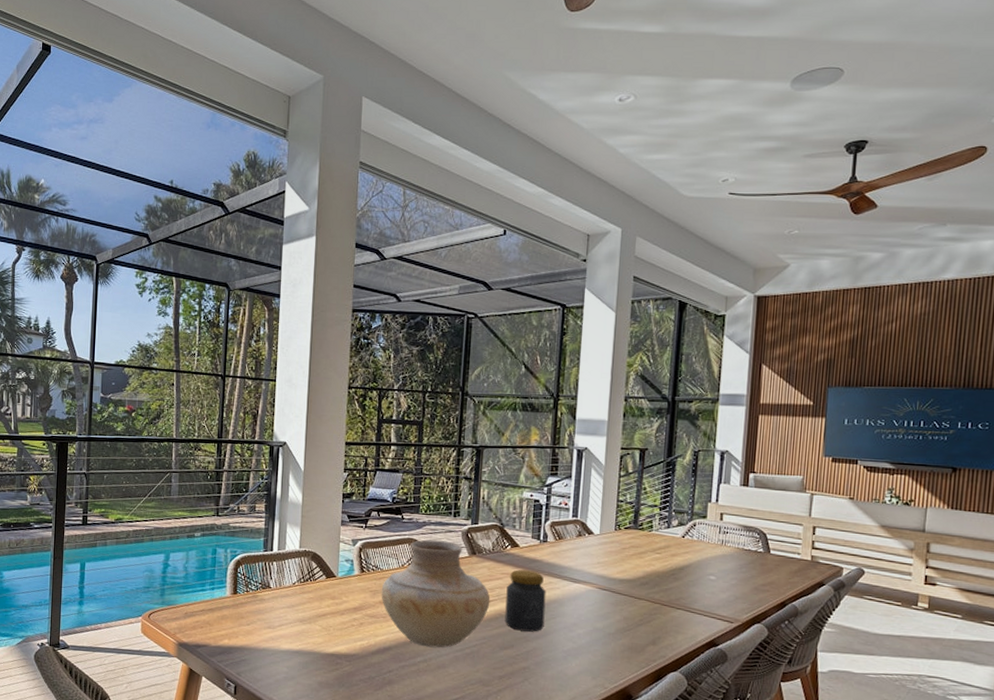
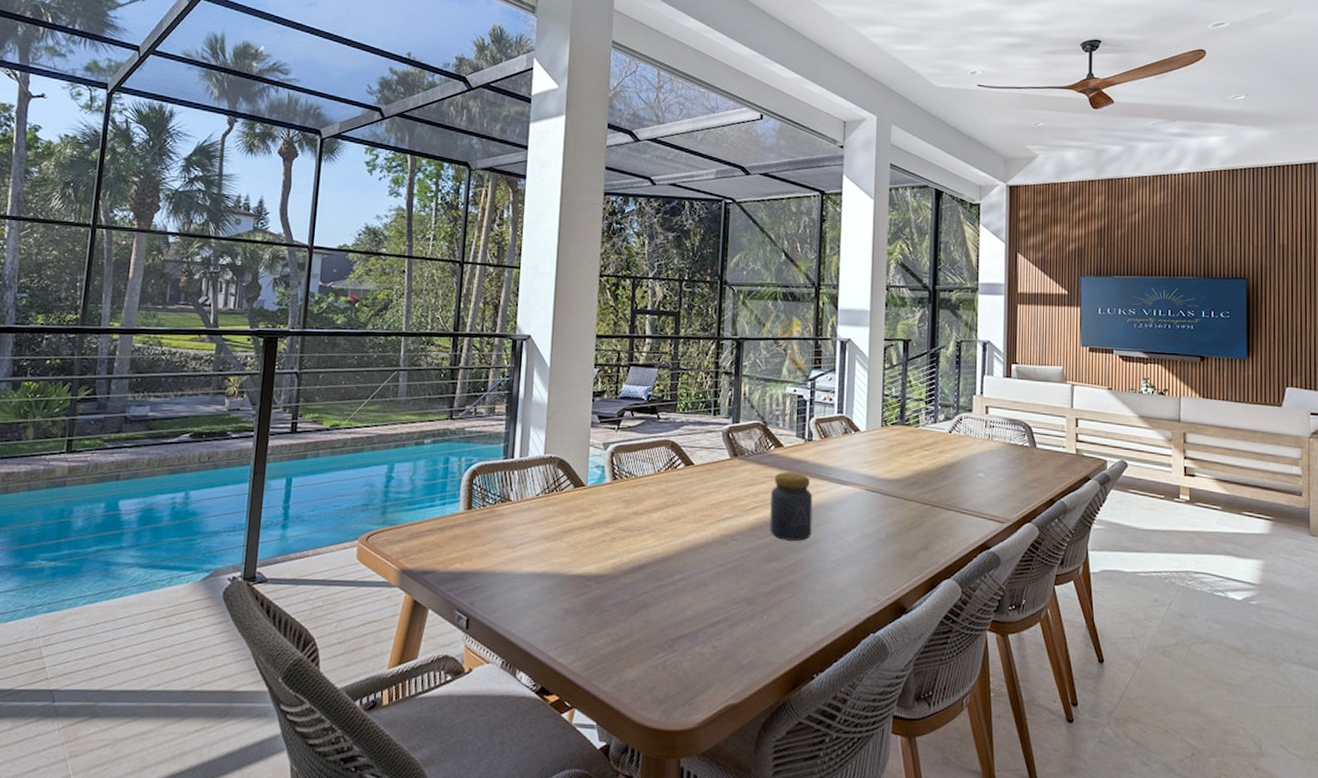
vase: present [381,539,490,648] -> none [635,441,754,564]

